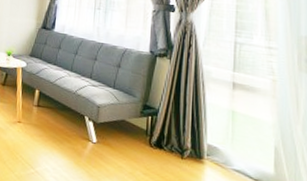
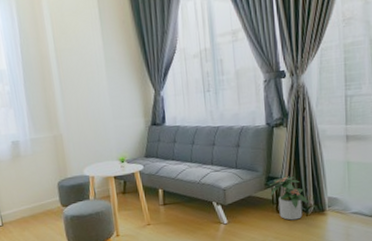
potted plant: none [144,108,186,160] -> present [269,175,309,221]

